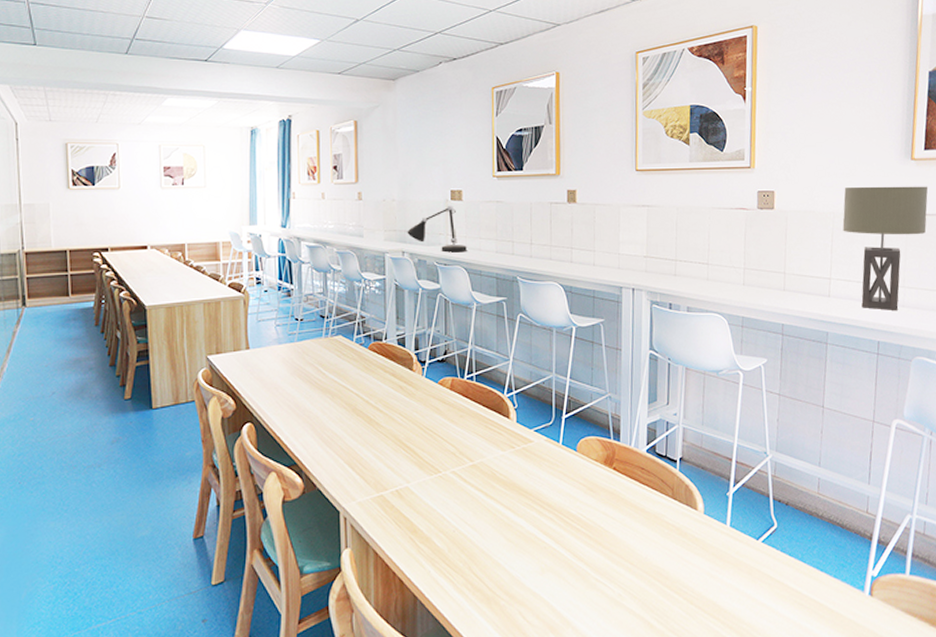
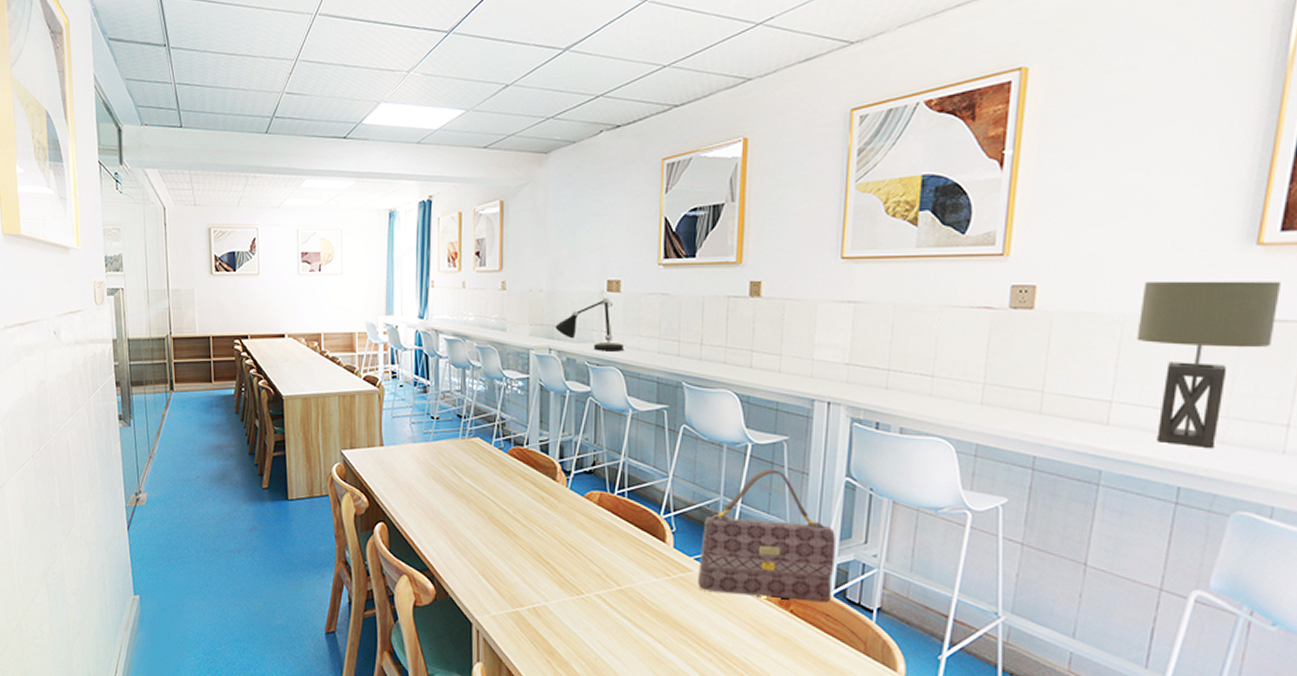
handbag: none [538,347,646,459] -> present [698,468,835,603]

